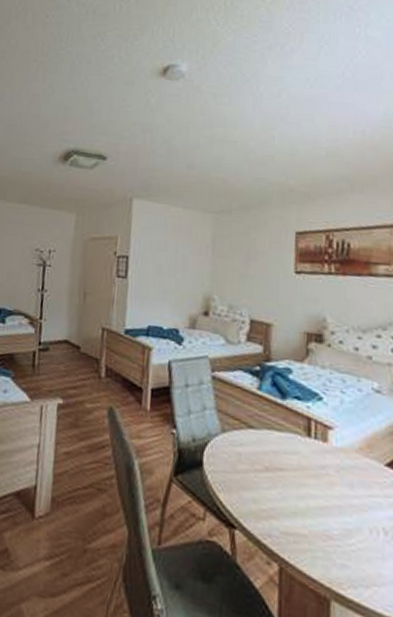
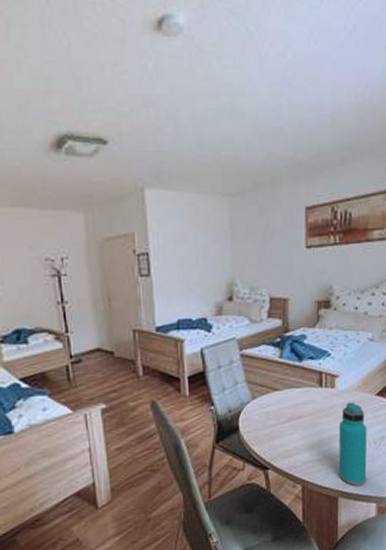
water bottle: none [331,465,374,593] -> present [338,402,367,486]

